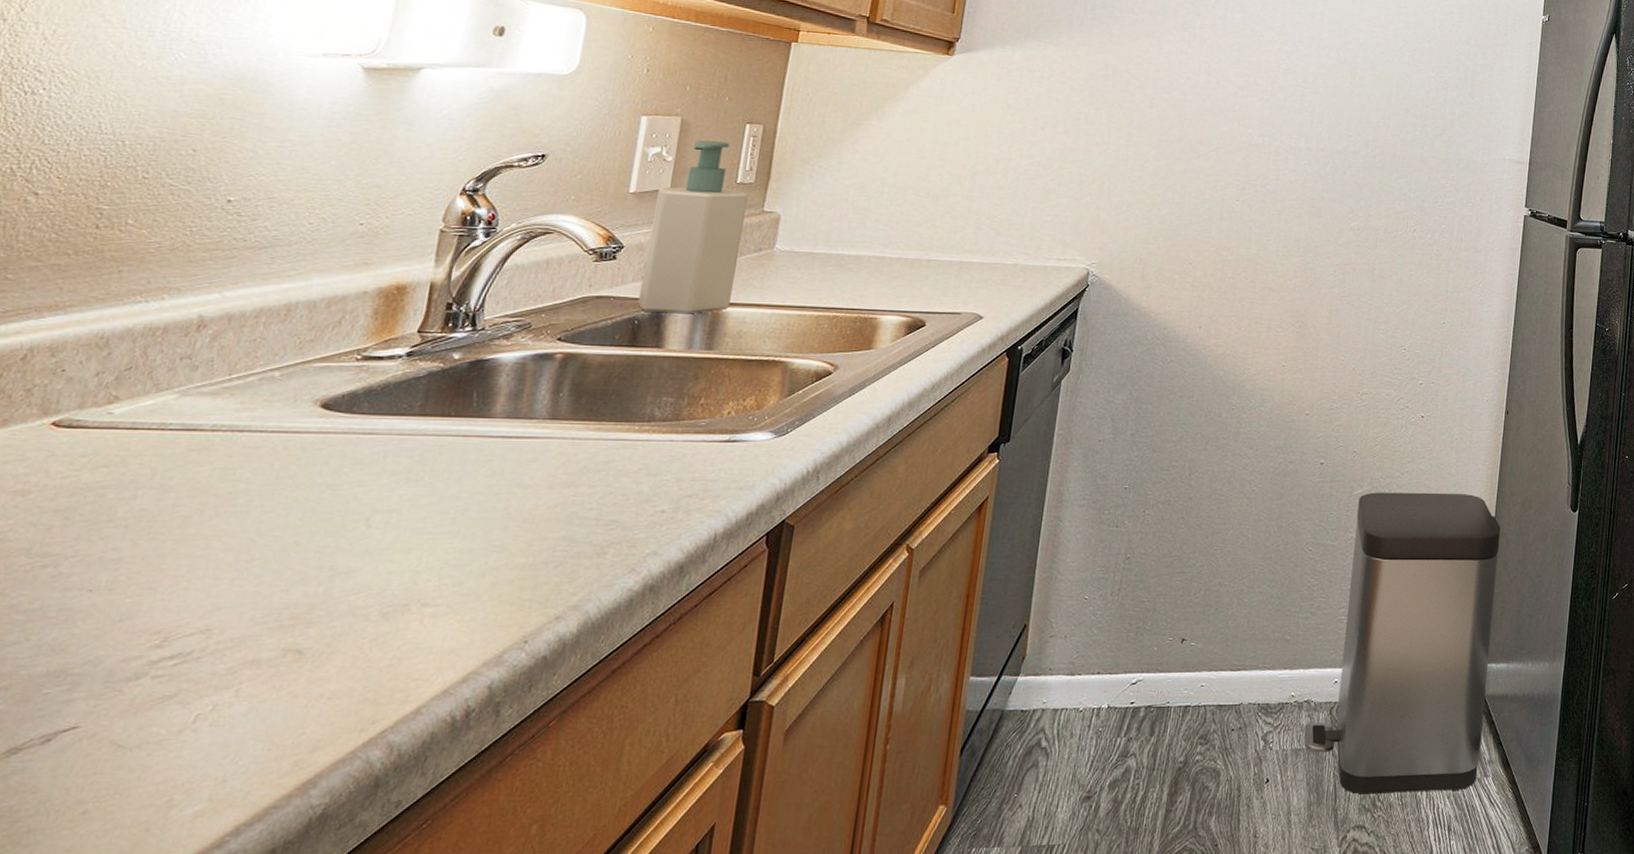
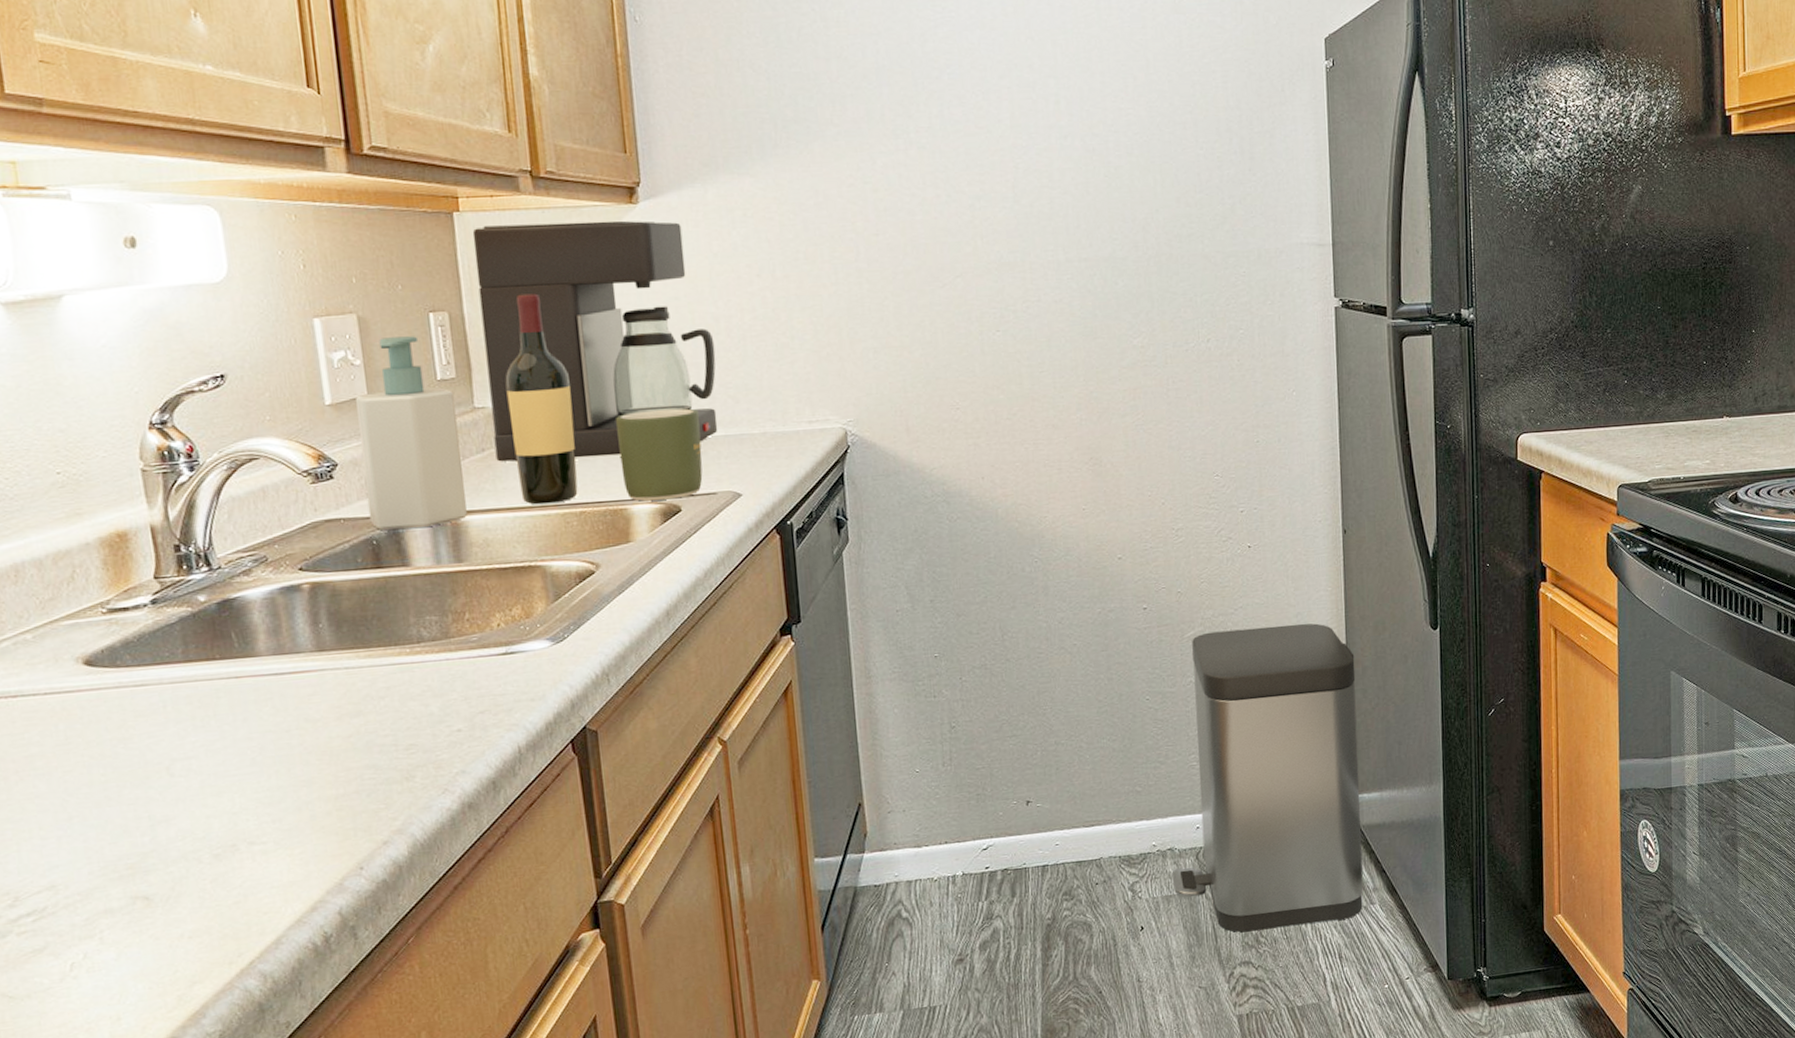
coffee maker: none [770,57,991,269] -> present [472,220,718,462]
wine bottle: none [783,118,856,306] -> present [505,293,578,505]
mug: none [879,232,963,314] -> present [615,408,703,501]

